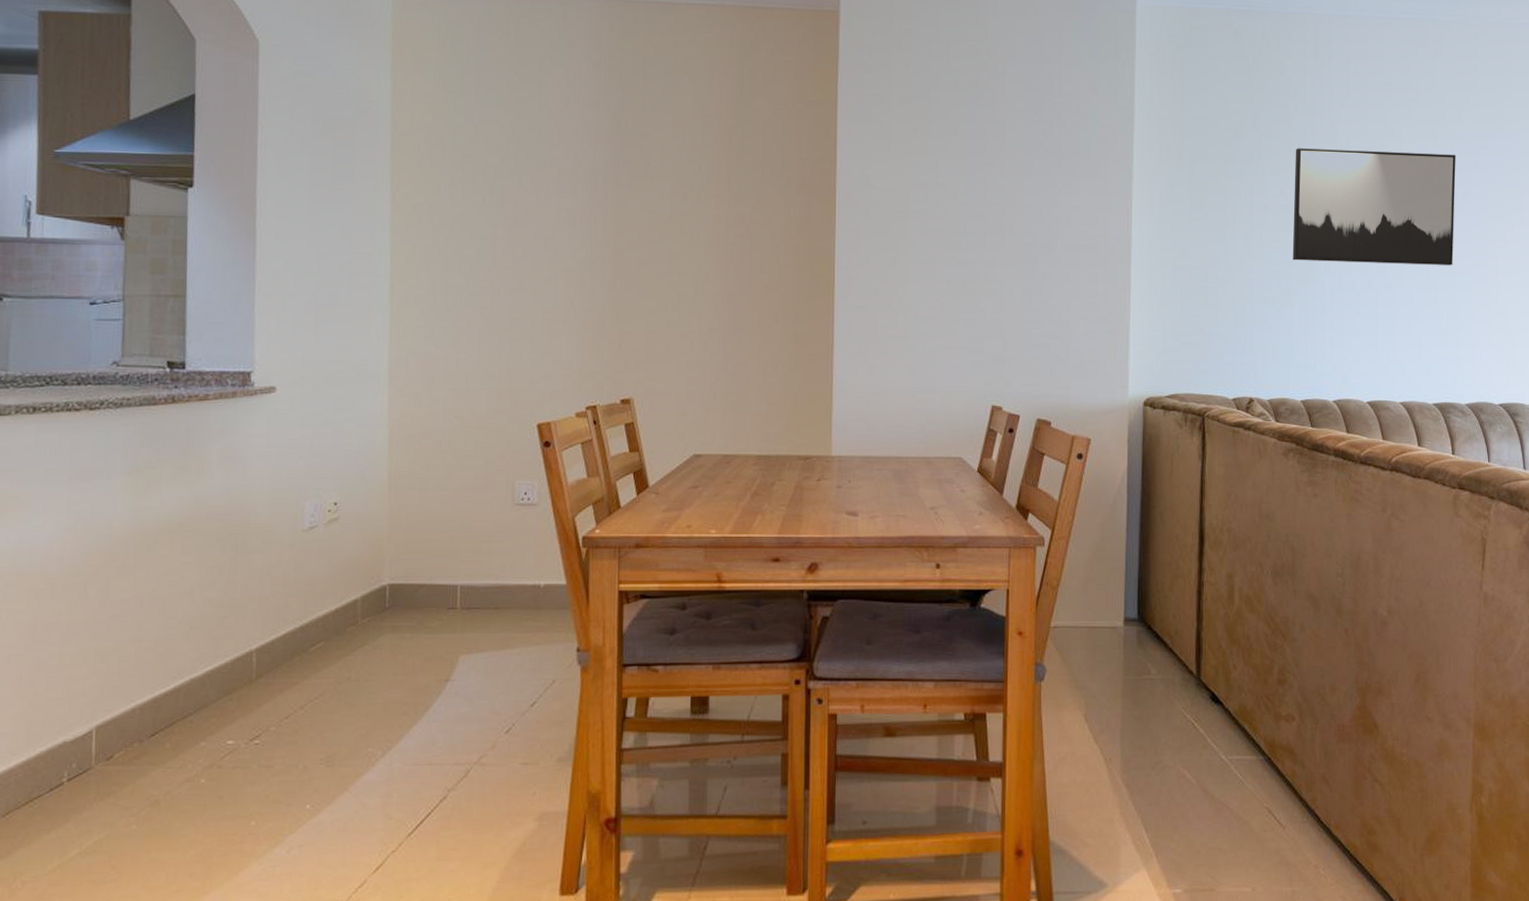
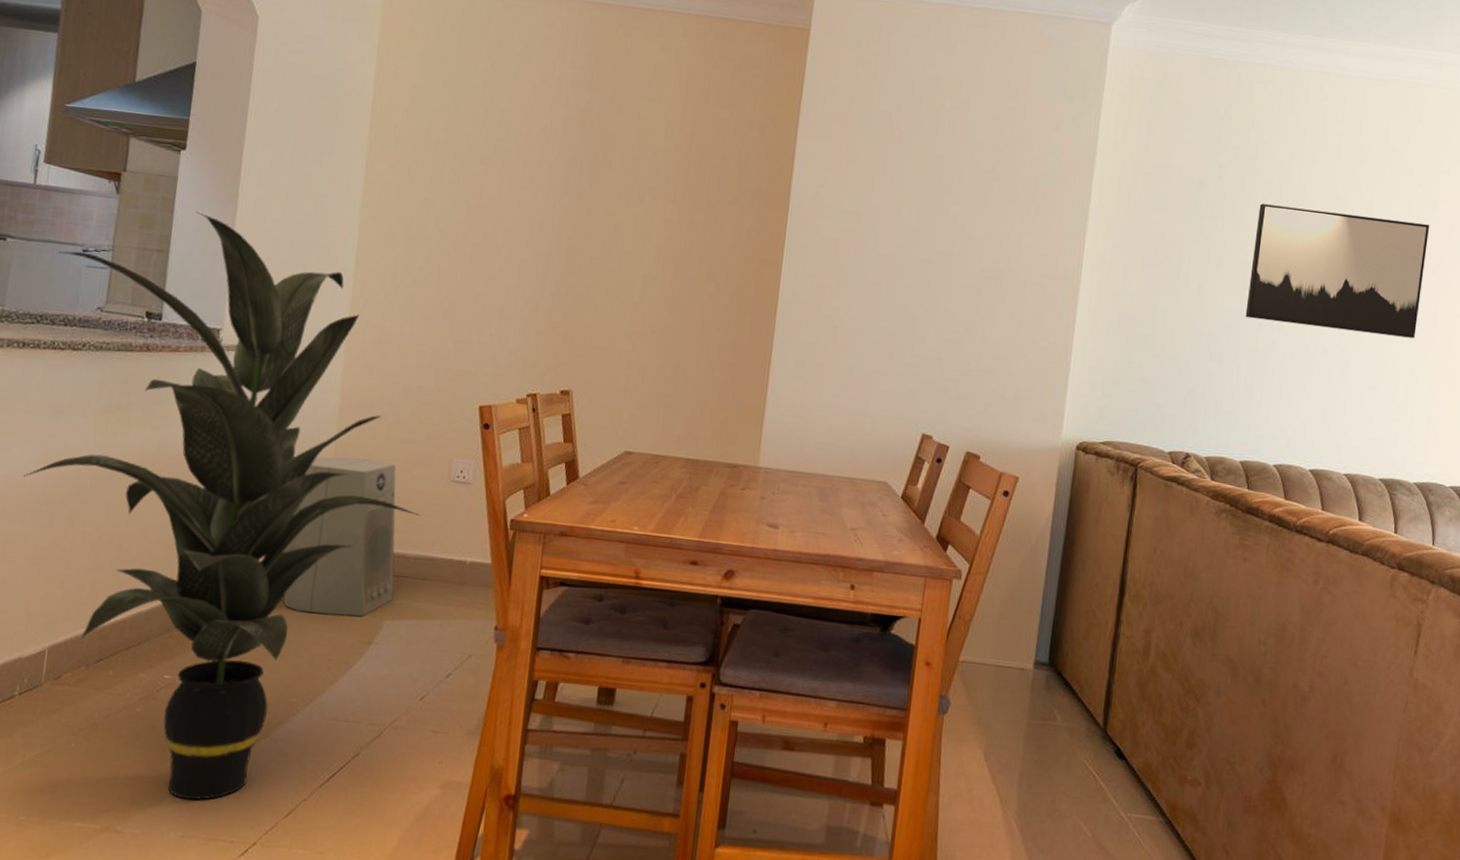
indoor plant: none [49,251,487,868] -> present [23,211,421,800]
air purifier: none [343,491,467,658] -> present [283,456,396,617]

